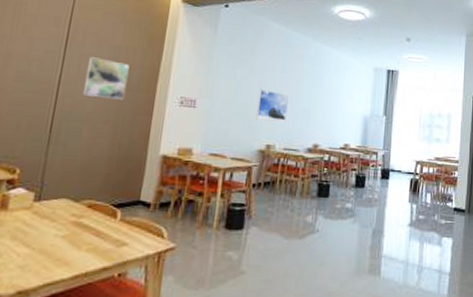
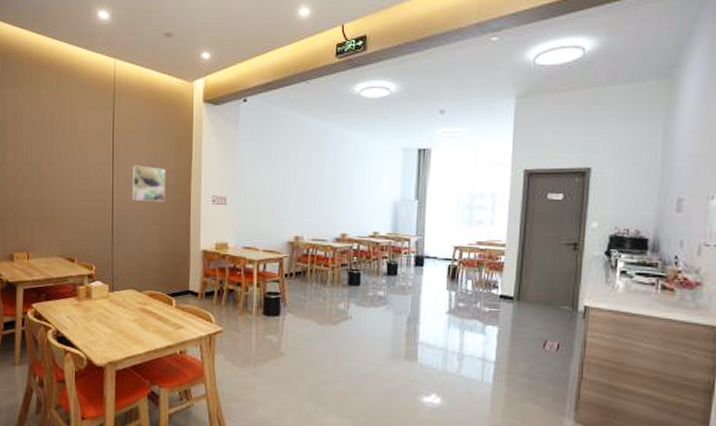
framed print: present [255,89,289,124] -> none [282,181,313,215]

